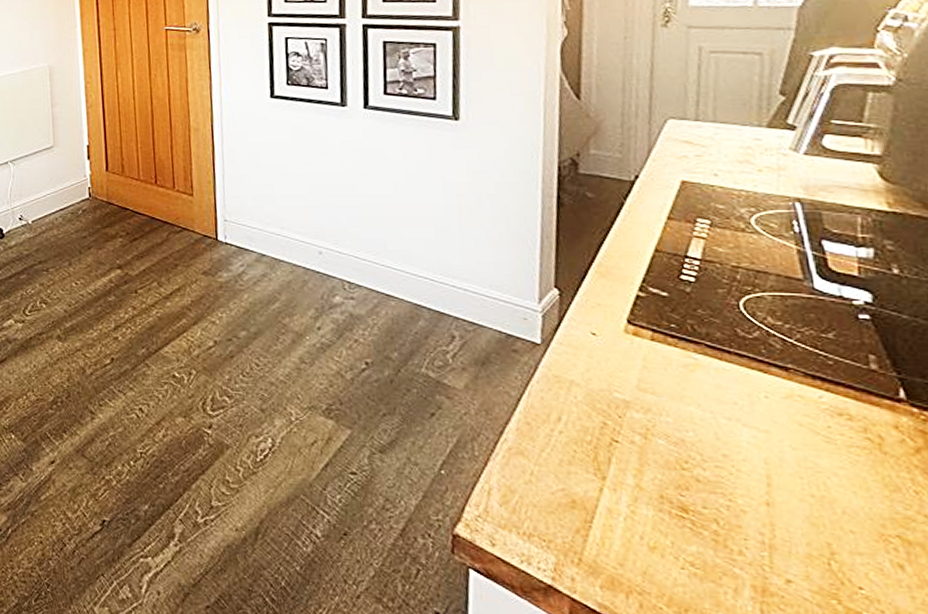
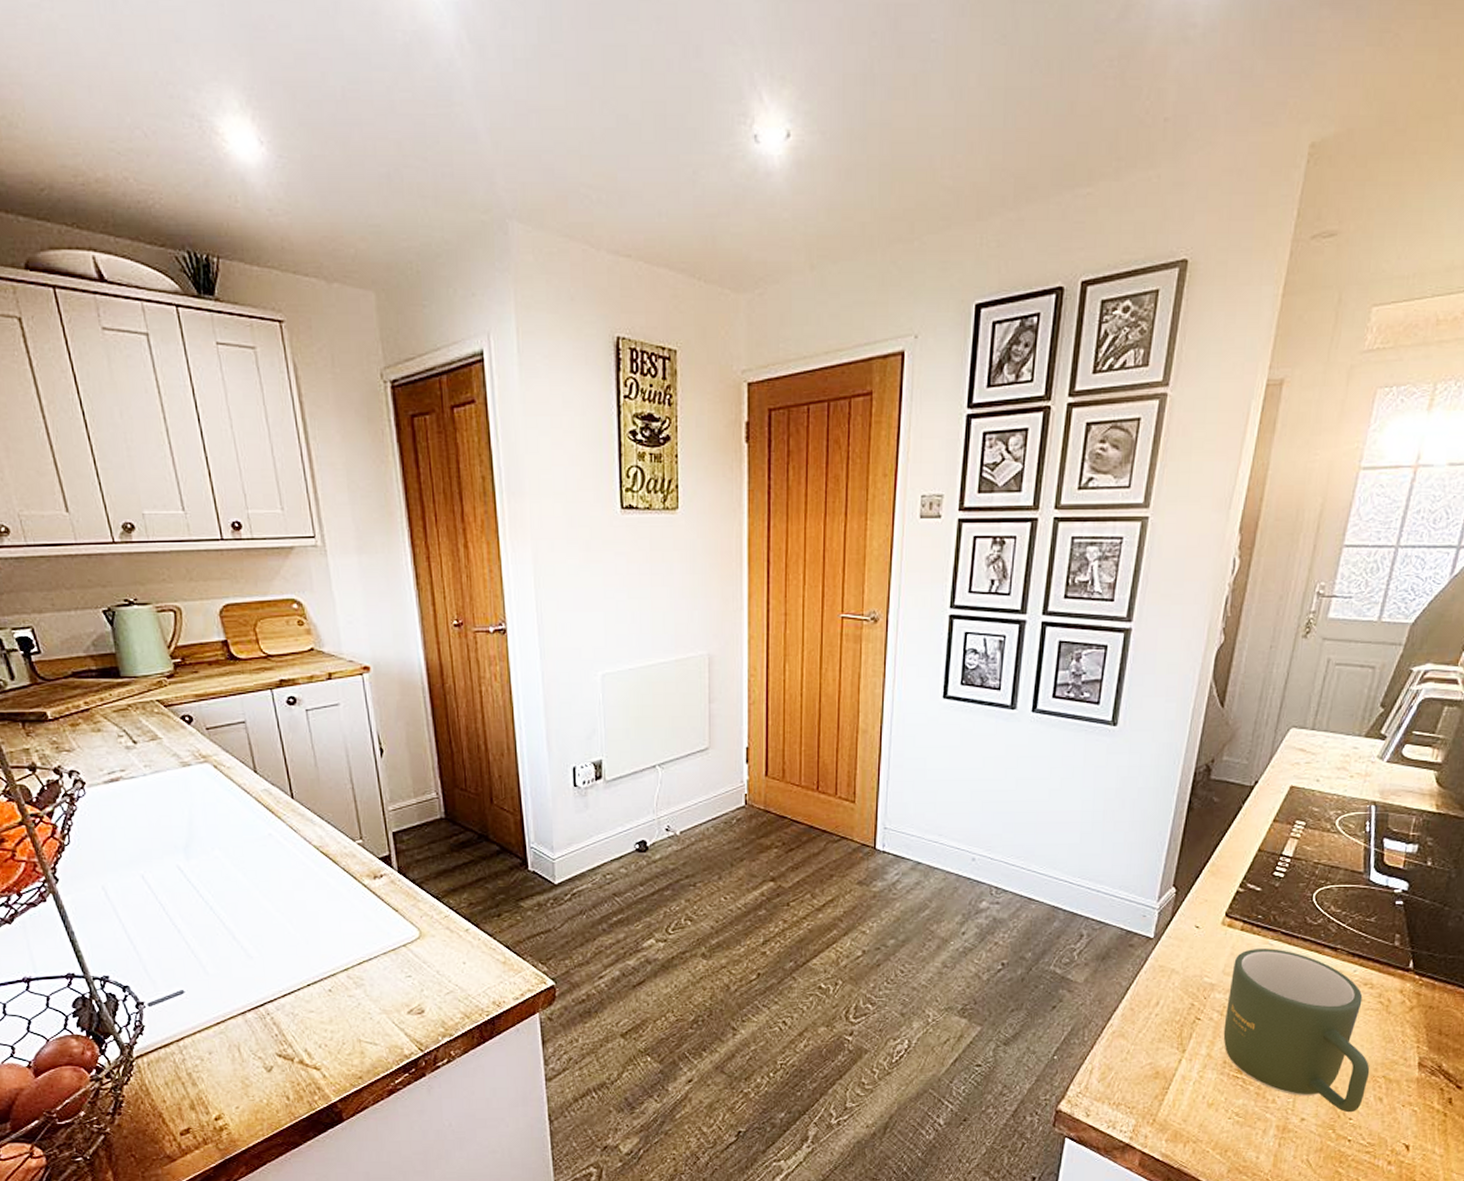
mug: none [649,363,876,580] -> present [1223,948,1370,1113]

